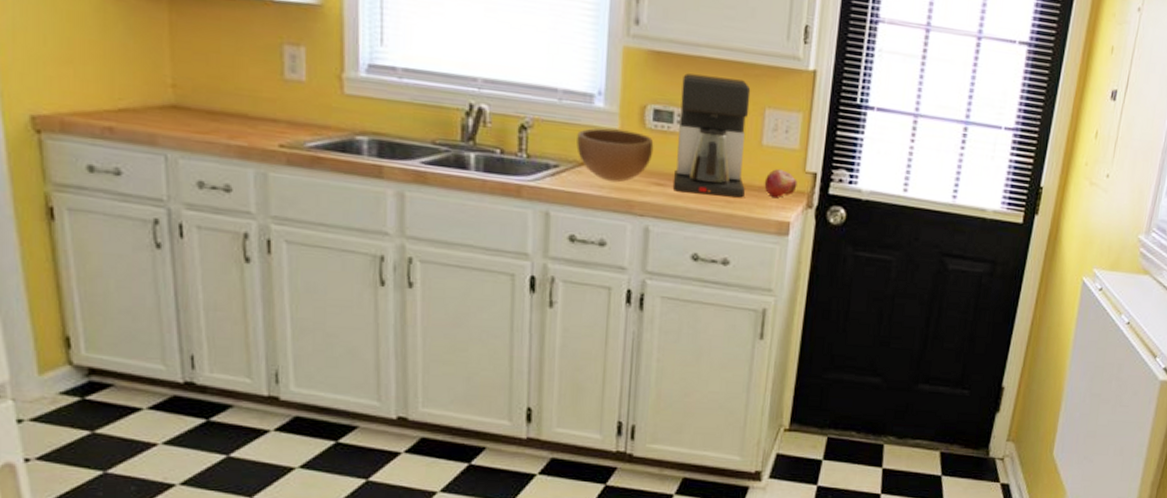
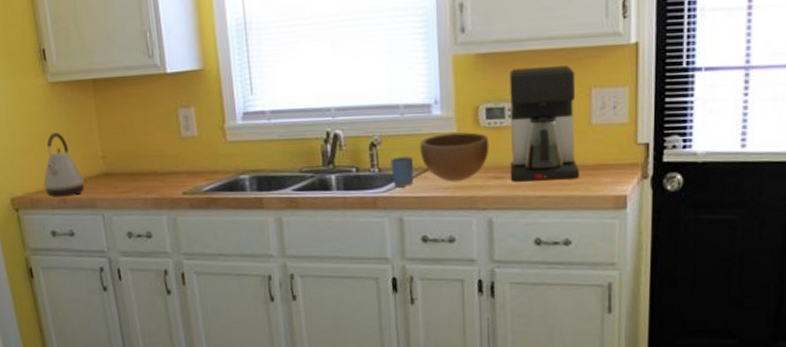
kettle: none [83,44,144,127] -> present [43,133,85,198]
mug: none [541,145,569,179] -> present [390,156,414,188]
fruit: present [764,169,798,197] -> none [597,145,630,173]

